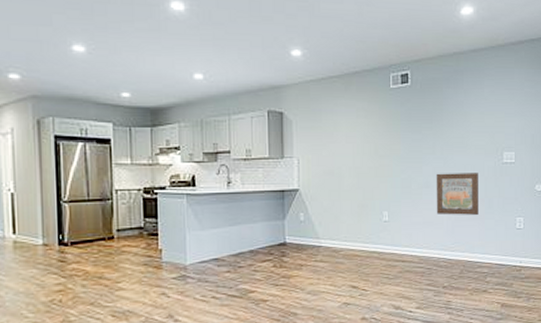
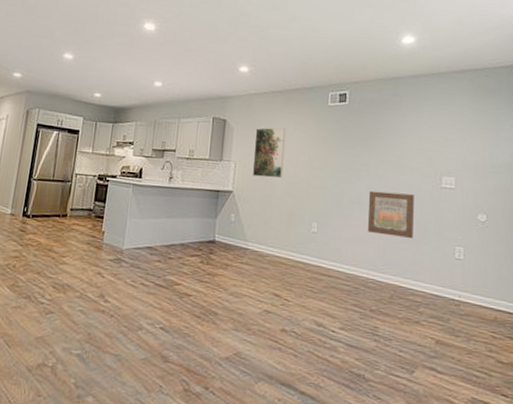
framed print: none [316,116,350,171] -> present [252,127,287,178]

